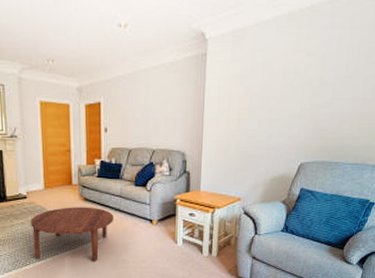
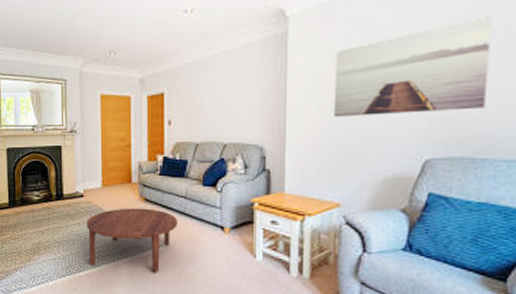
wall art: none [239,51,352,129] -> present [334,14,492,118]

